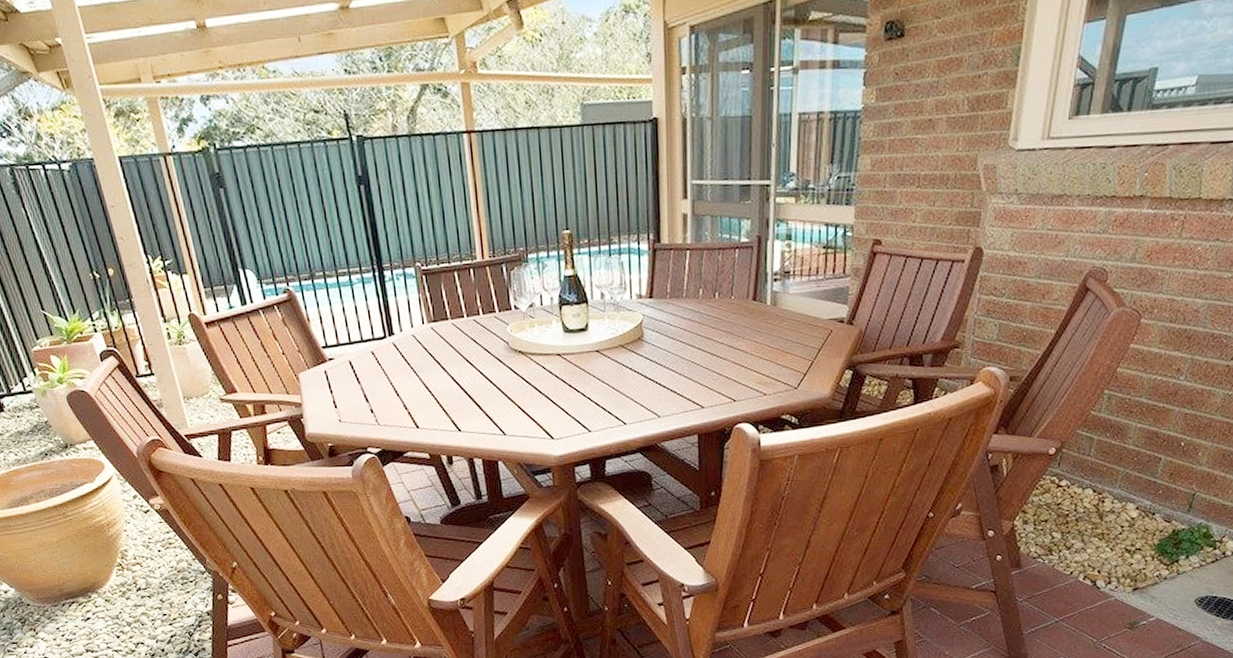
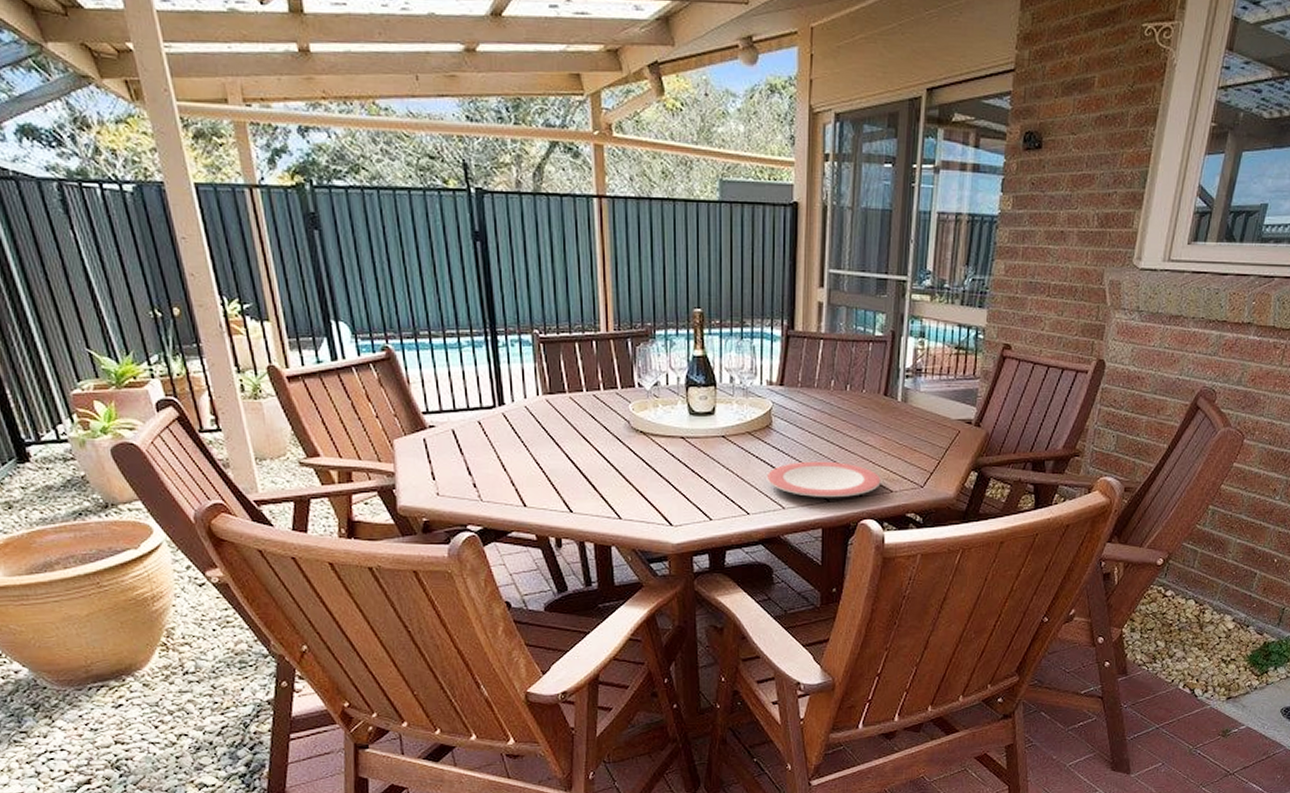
plate: none [641,368,754,405] -> present [766,461,881,498]

